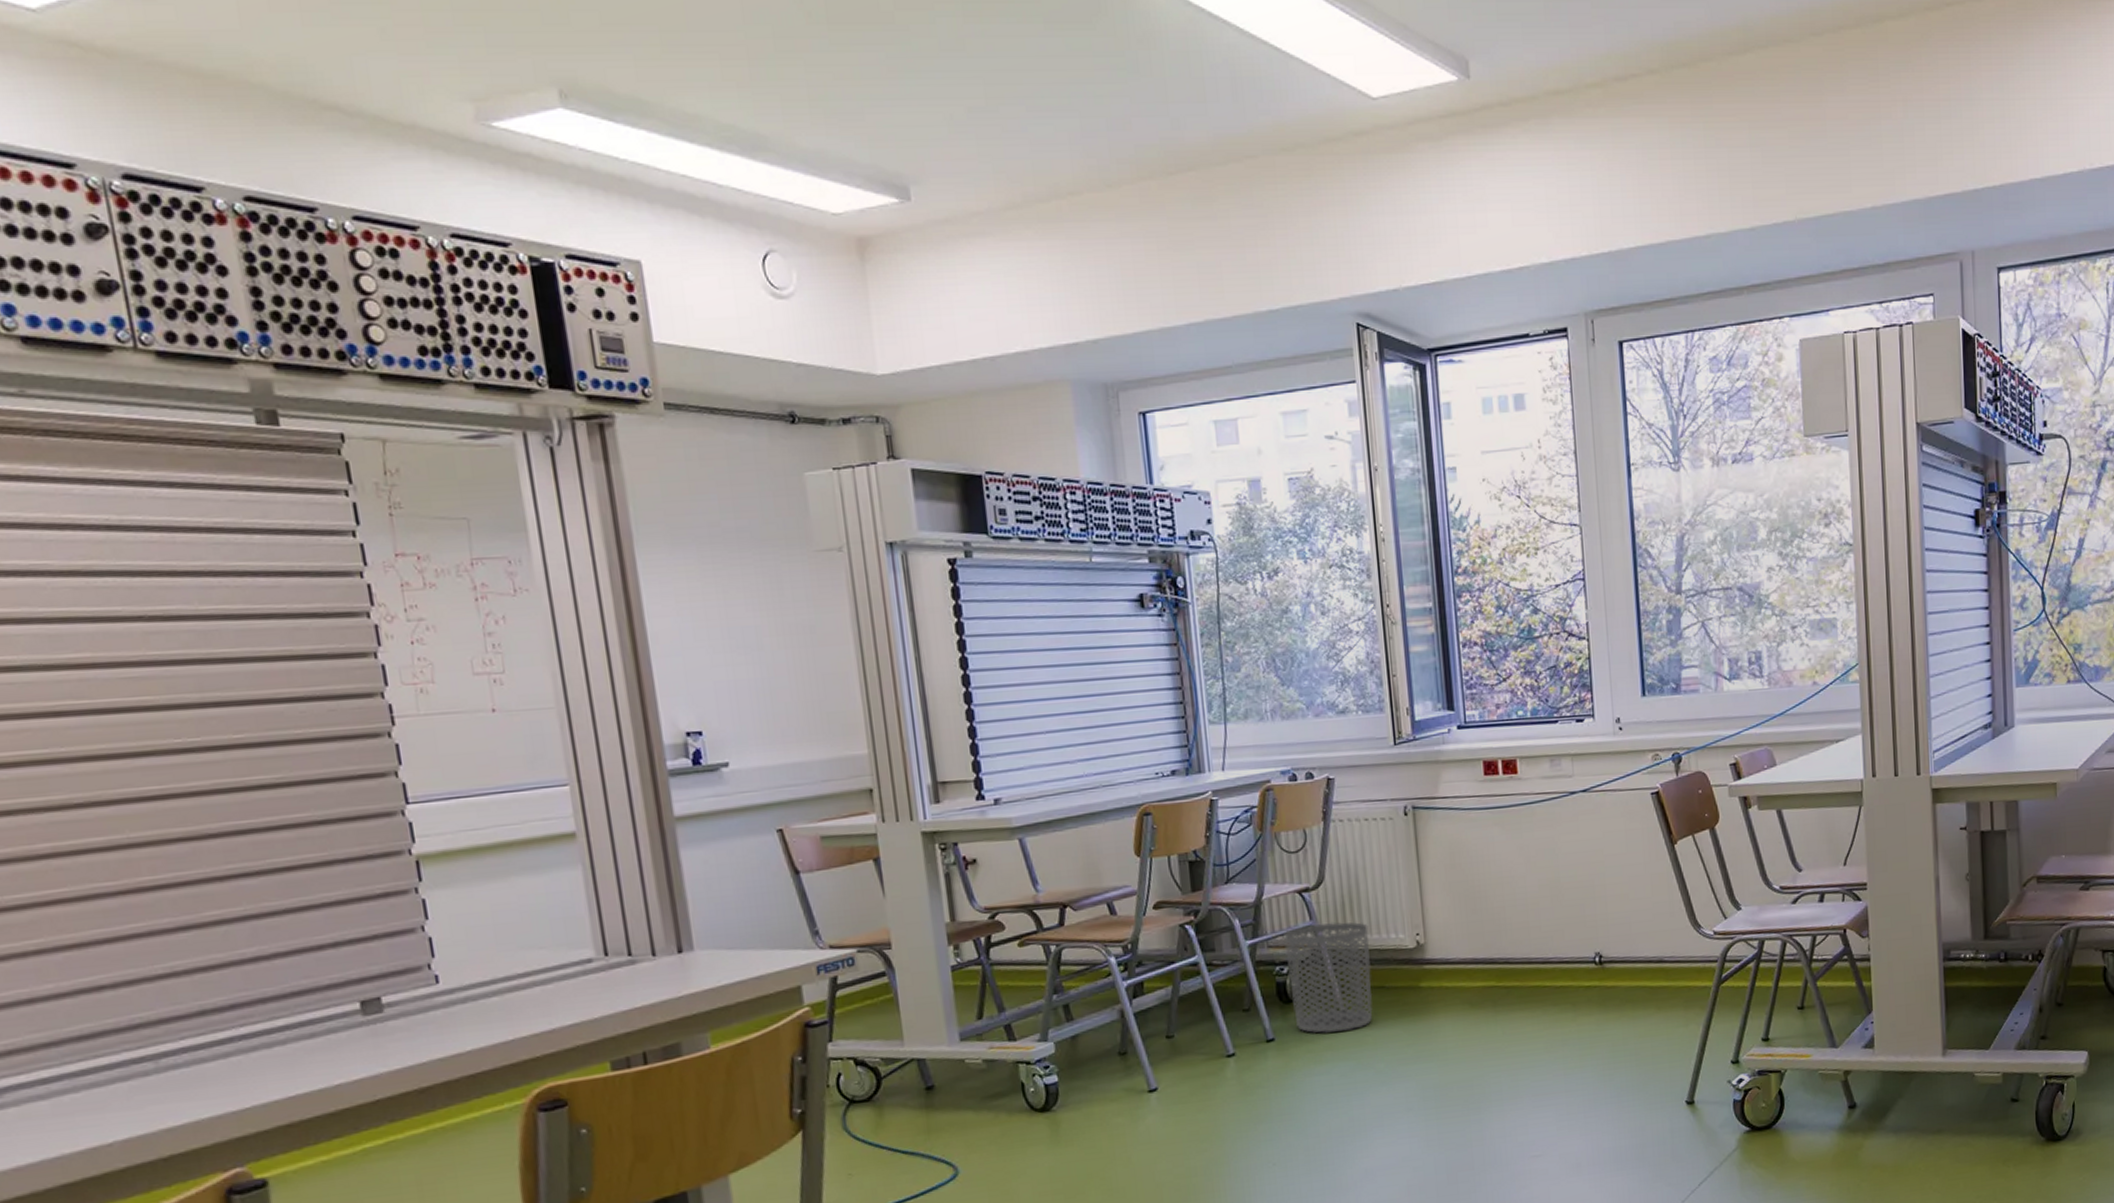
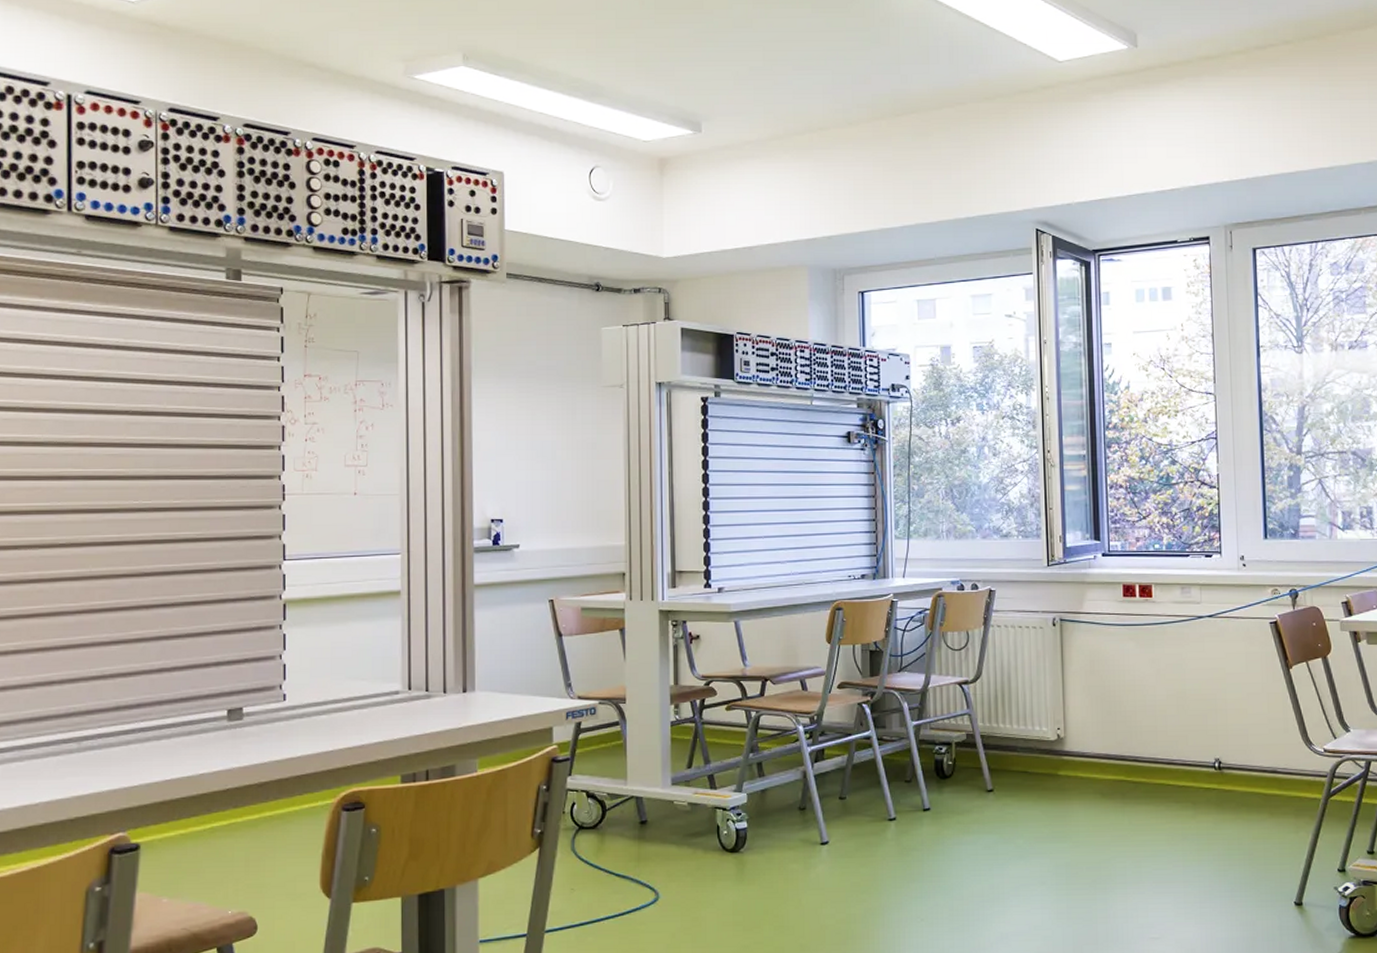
waste bin: present [1284,922,1373,1034] -> none [944,711,1017,809]

